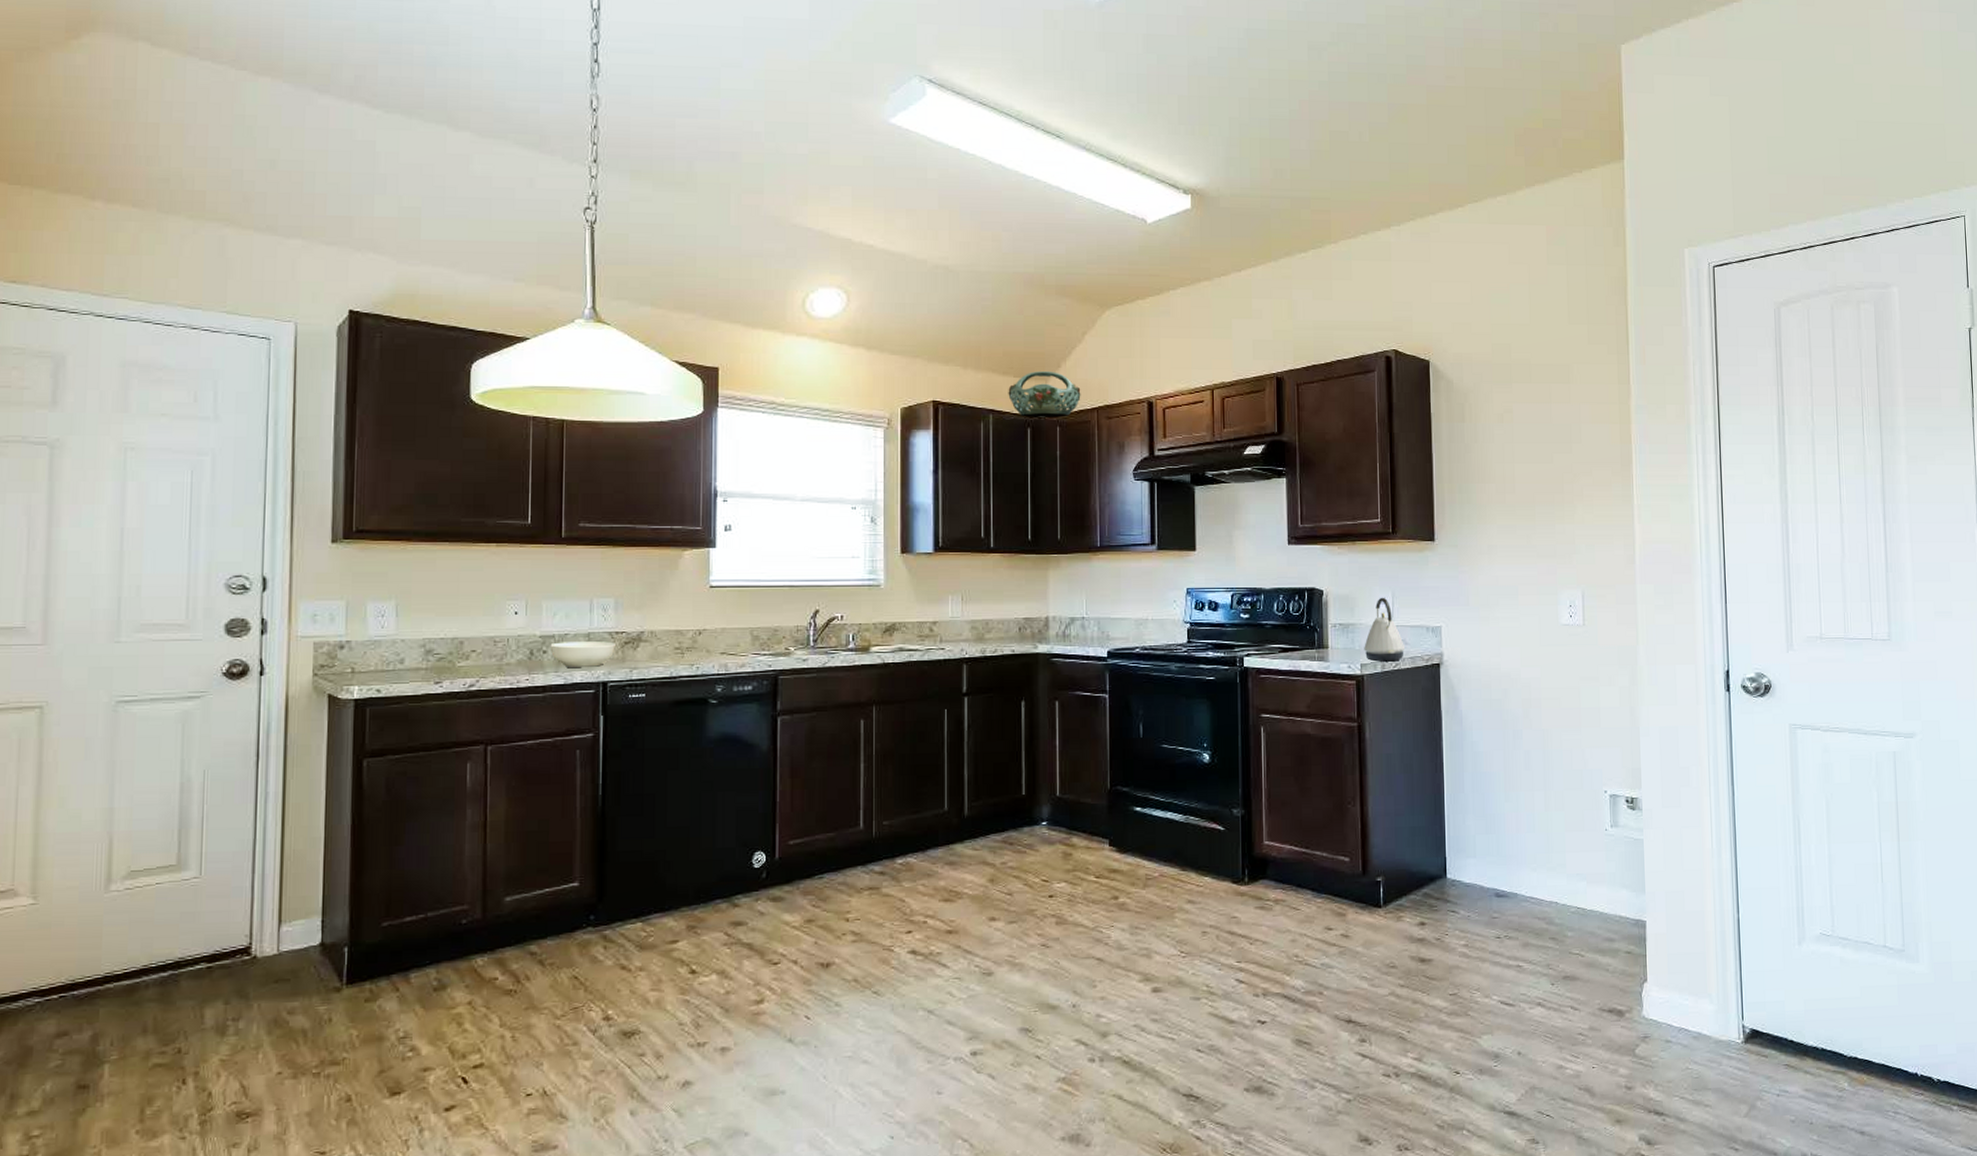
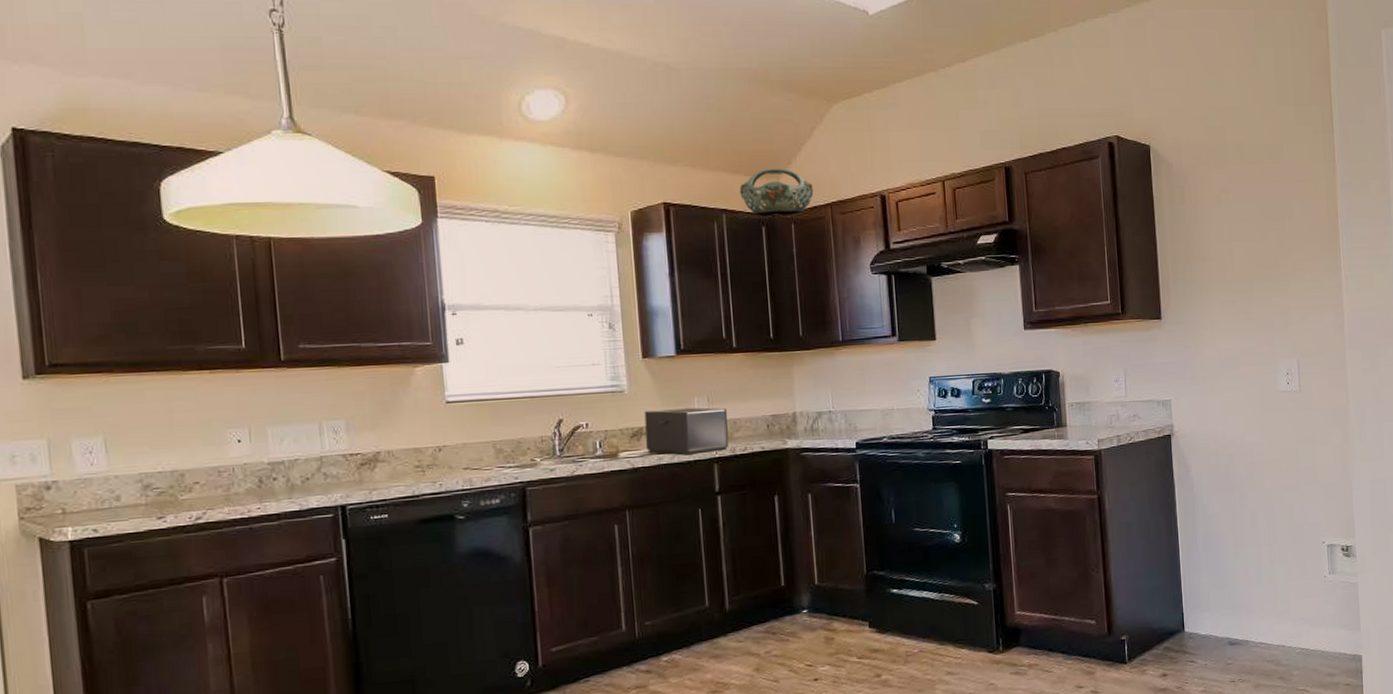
bowl: present [550,641,617,668] -> none [280,464,353,494]
toaster: none [897,605,981,654] -> present [644,407,729,456]
kettle: present [1364,597,1406,662] -> none [1100,375,1139,437]

